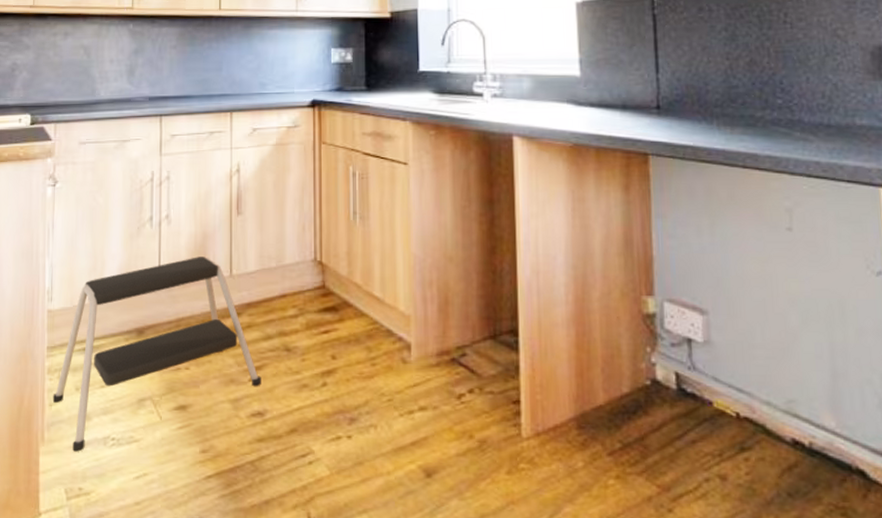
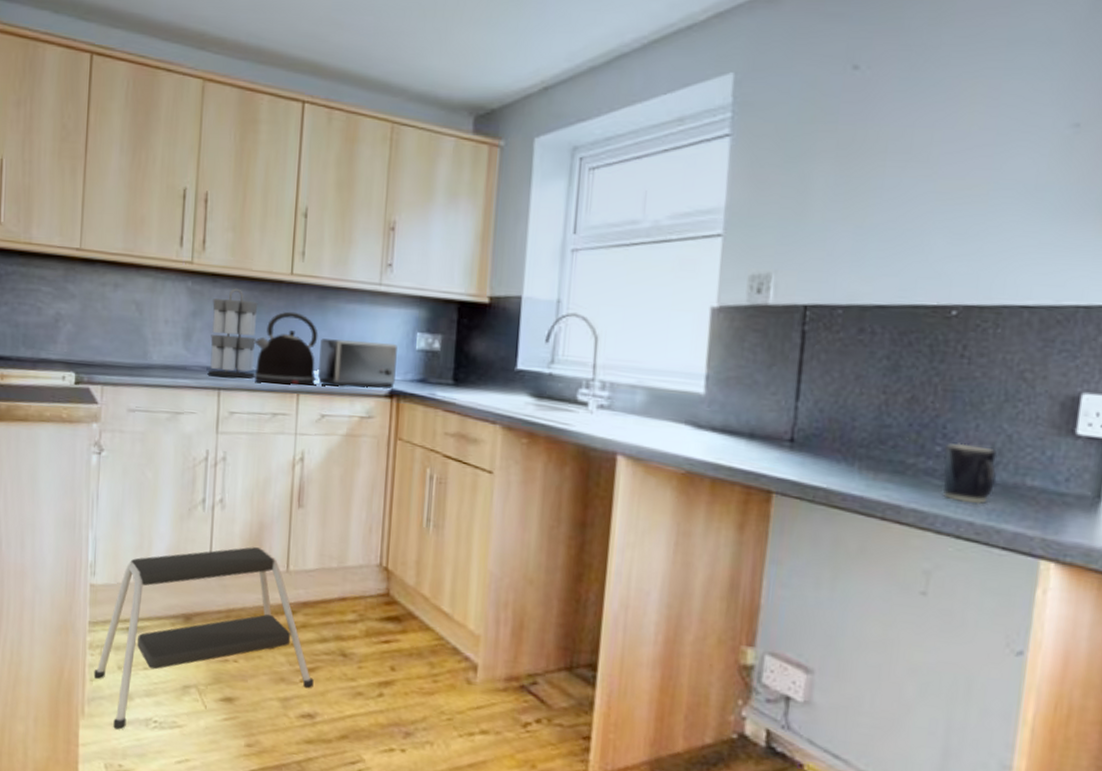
spice rack: none [150,26,192,105] -> present [207,288,258,379]
kettle: none [189,41,248,107] -> present [253,311,318,386]
toaster: none [248,60,315,103] -> present [318,338,397,390]
mug: none [785,95,831,146] -> present [942,443,998,505]

